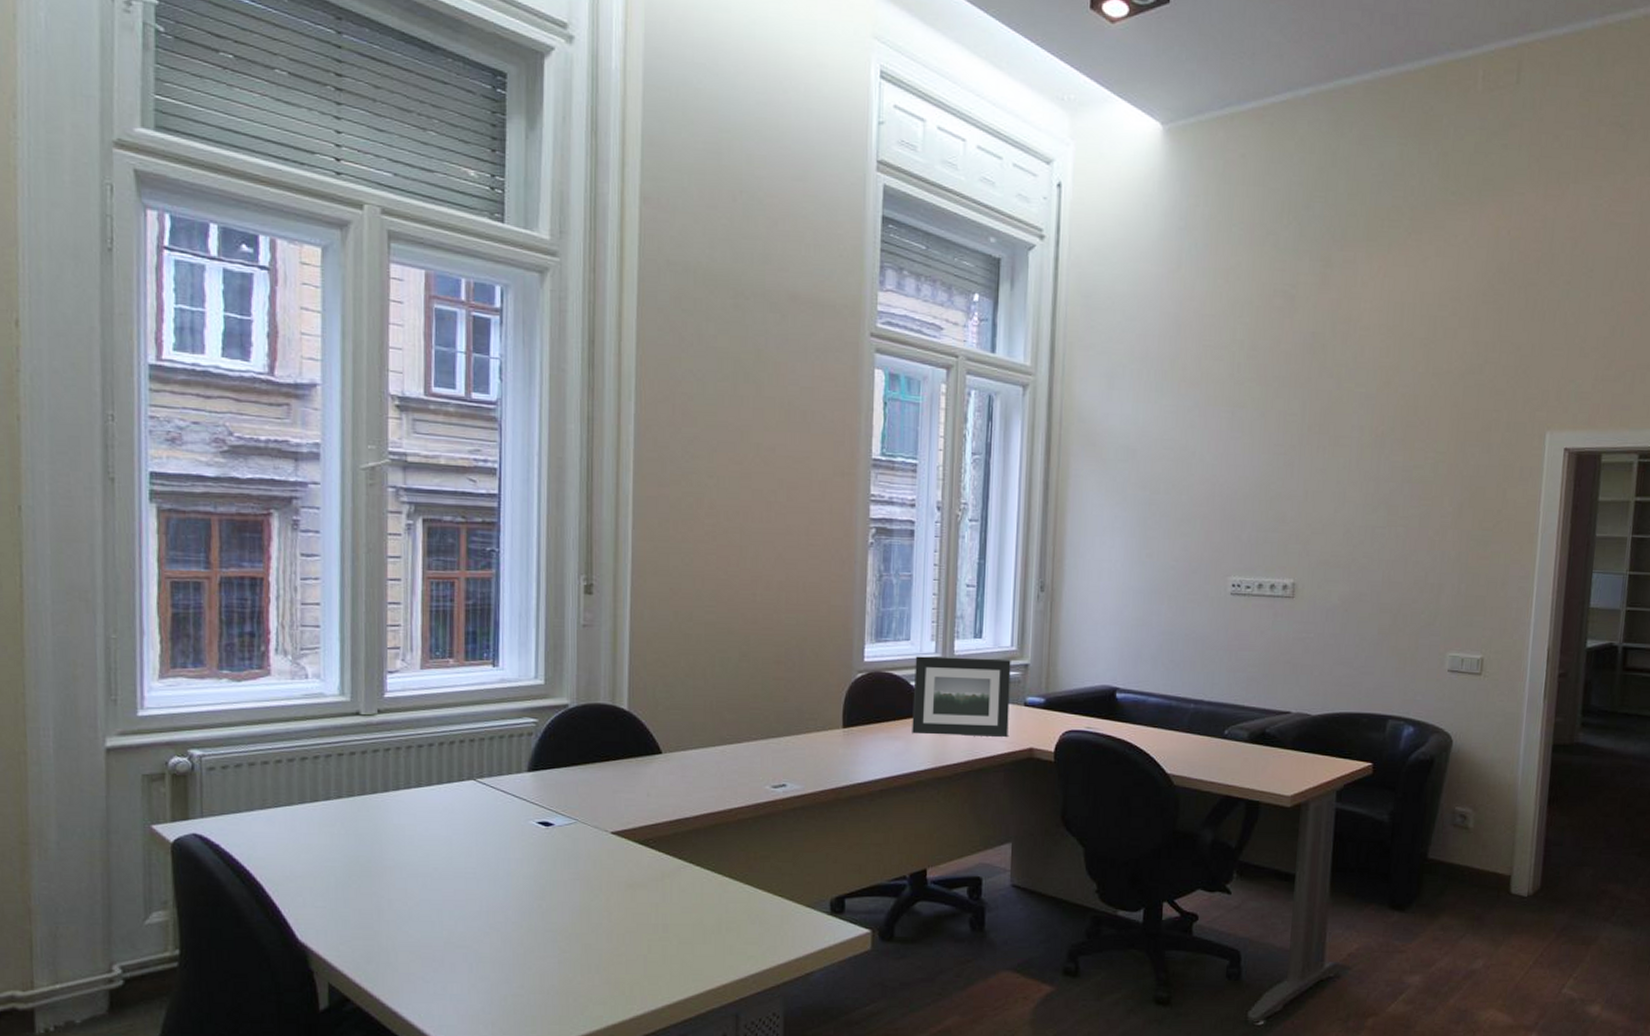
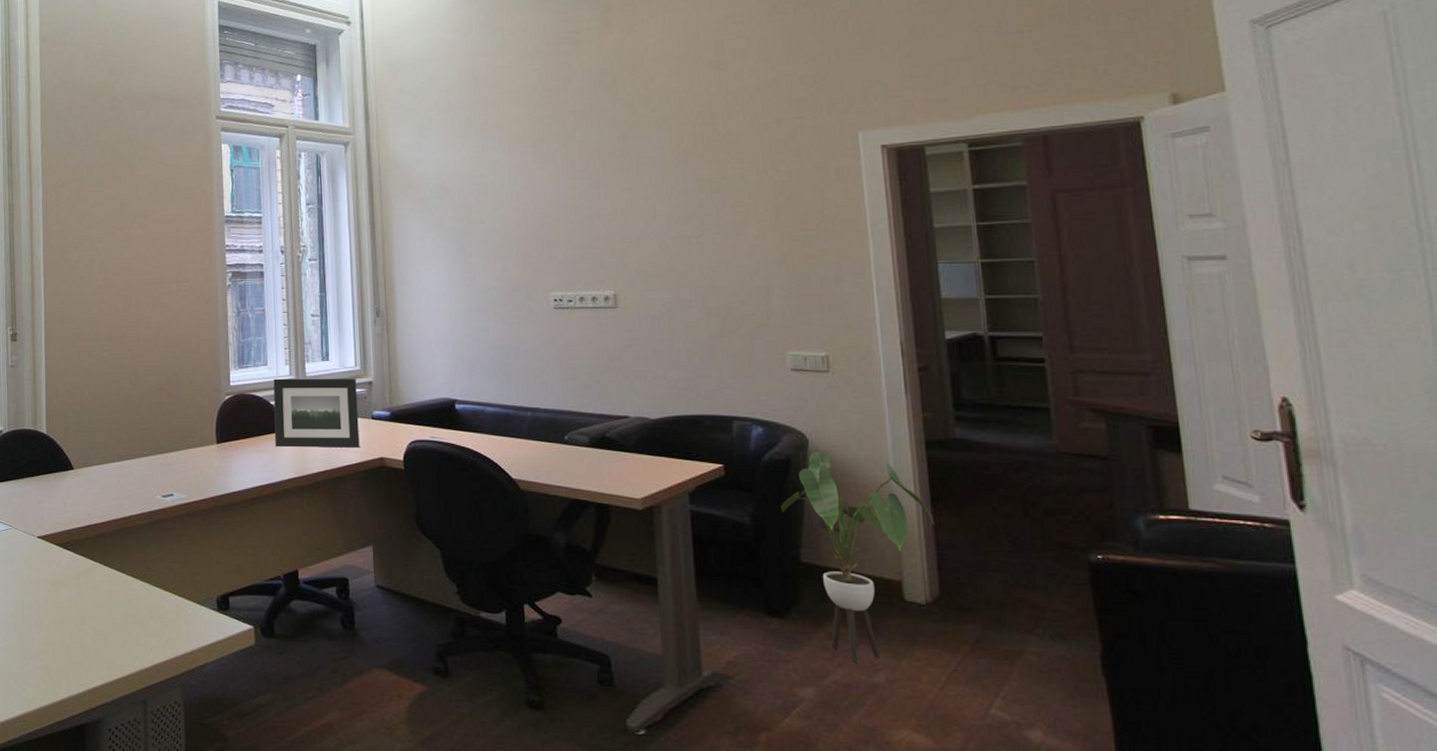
house plant: none [1418,752,1548,951] -> present [781,452,935,663]

